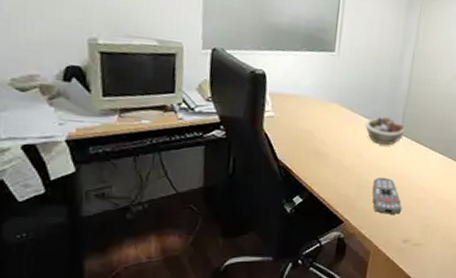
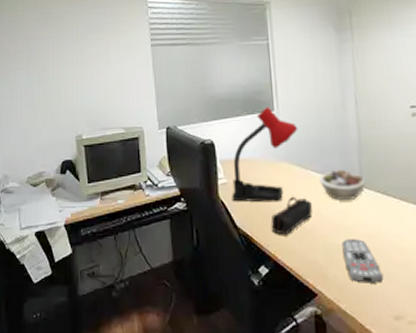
desk lamp: none [277,46,355,140] -> present [232,107,298,203]
pencil case: none [311,137,355,170] -> present [270,197,313,235]

